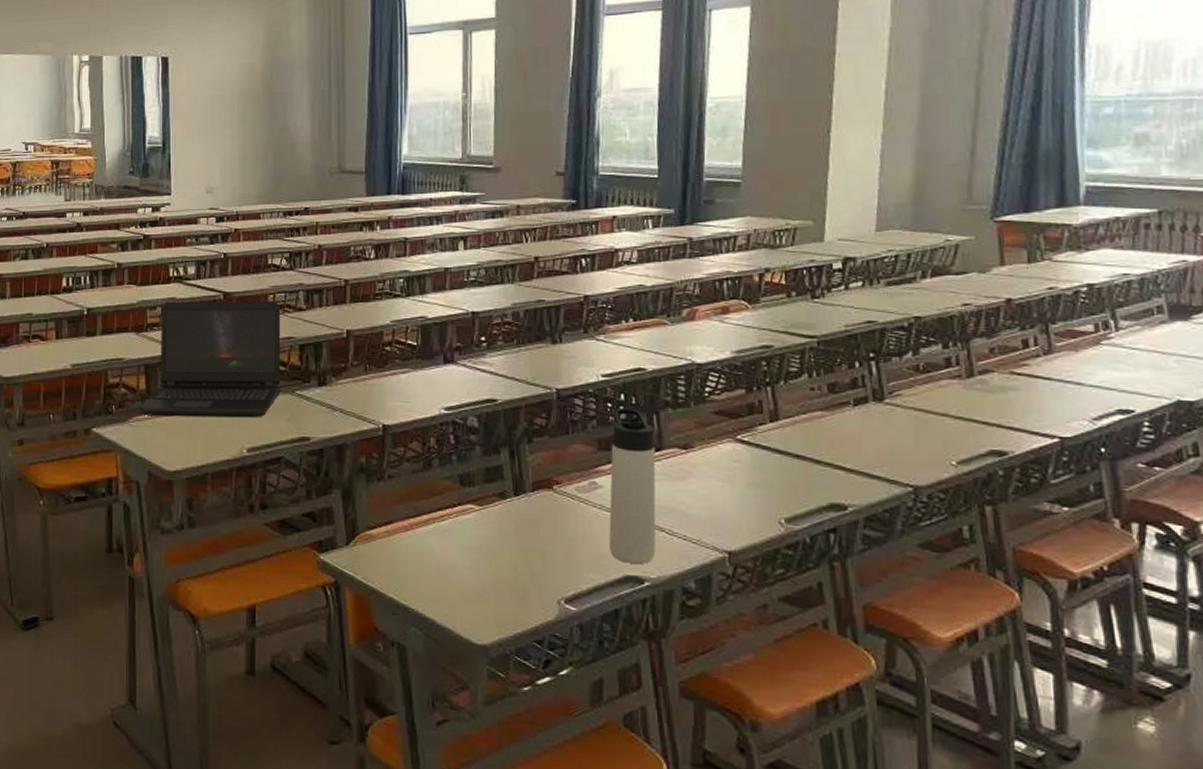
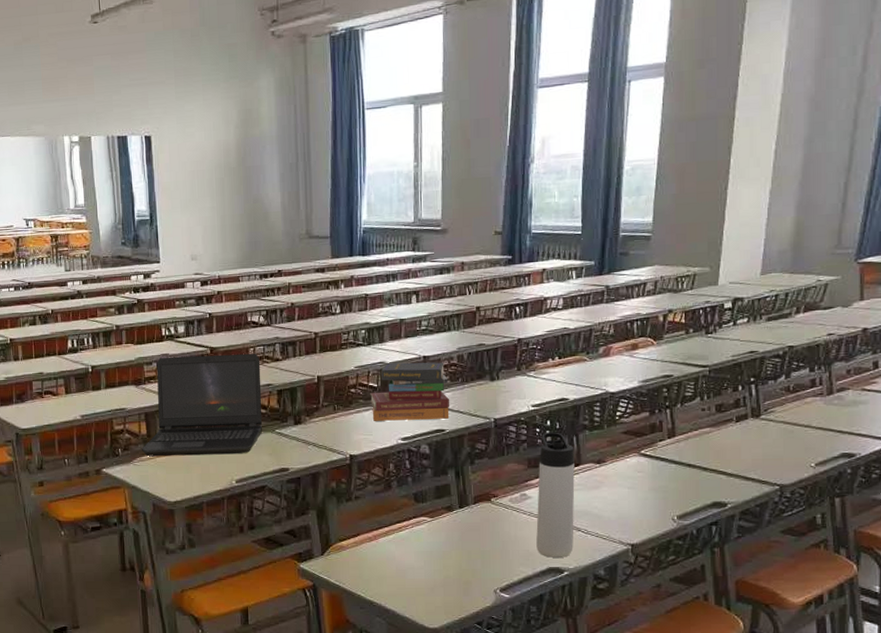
books: none [408,318,504,387] -> present [370,362,450,421]

